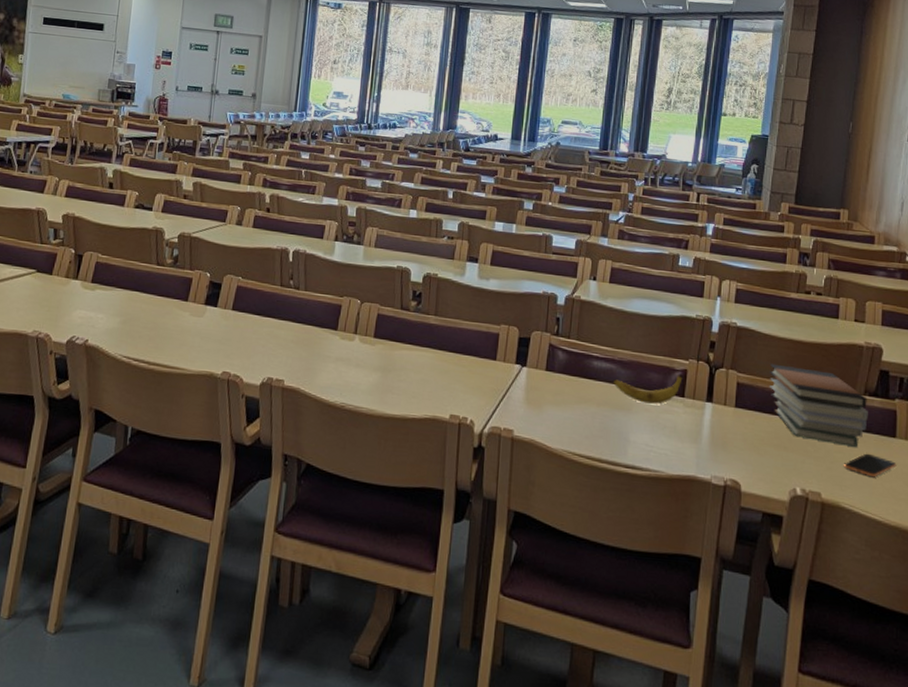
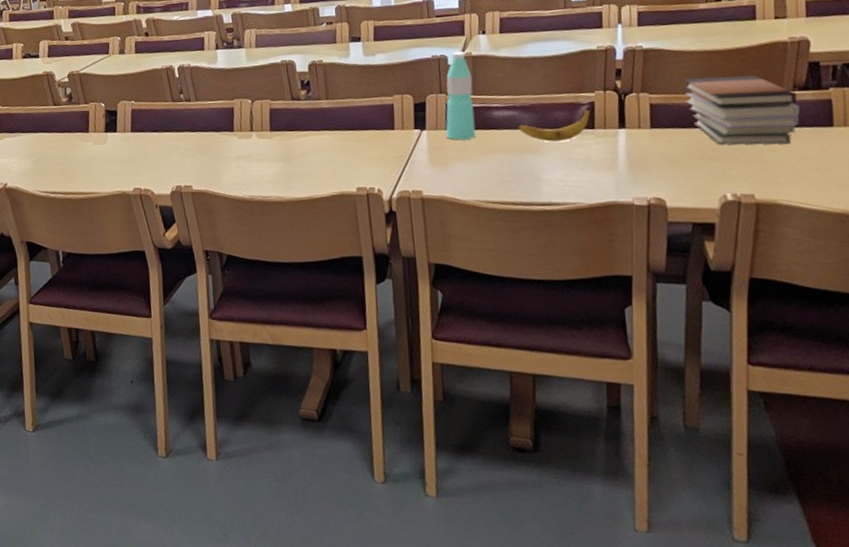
water bottle: none [544,292,578,385] -> present [445,51,476,140]
smartphone: present [843,453,897,478] -> none [776,147,837,170]

